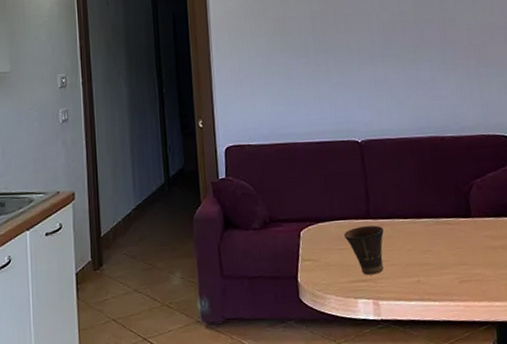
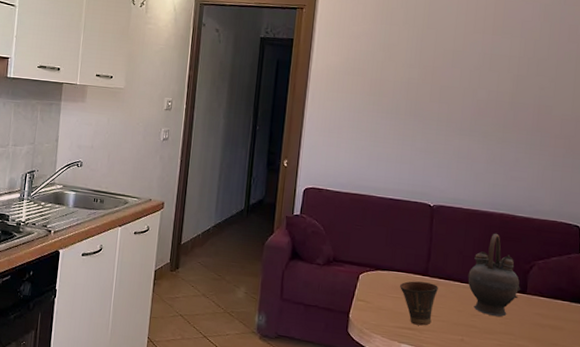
teapot: none [410,158,465,249] -> present [468,233,521,317]

